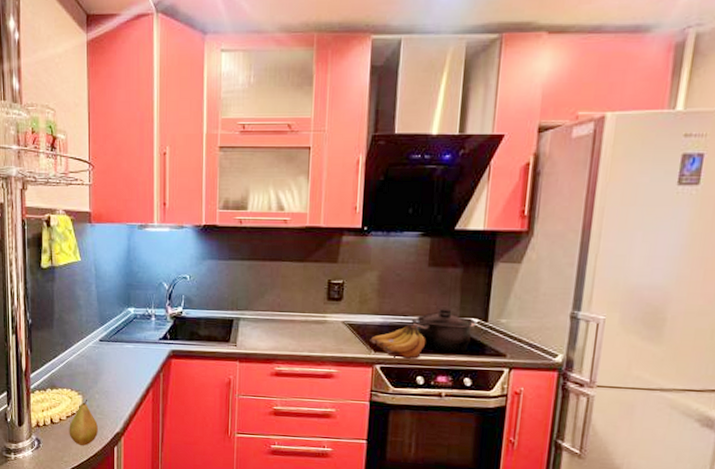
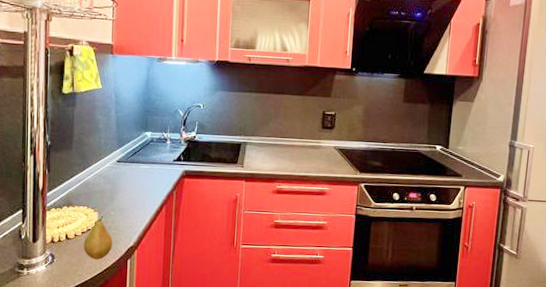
fruit: present [370,324,426,360] -> none [356,149,401,180]
saucepan: present [411,307,476,353] -> none [389,136,440,174]

